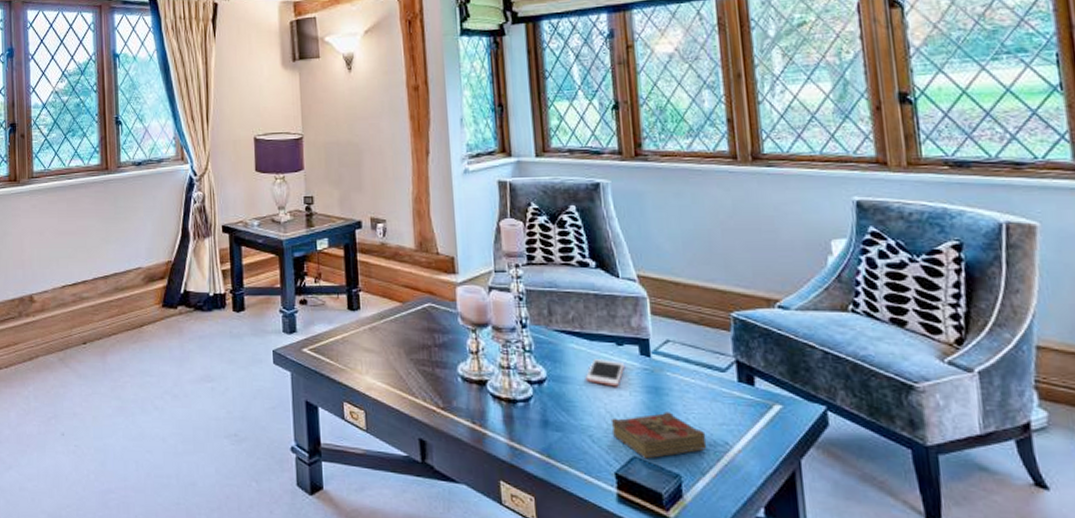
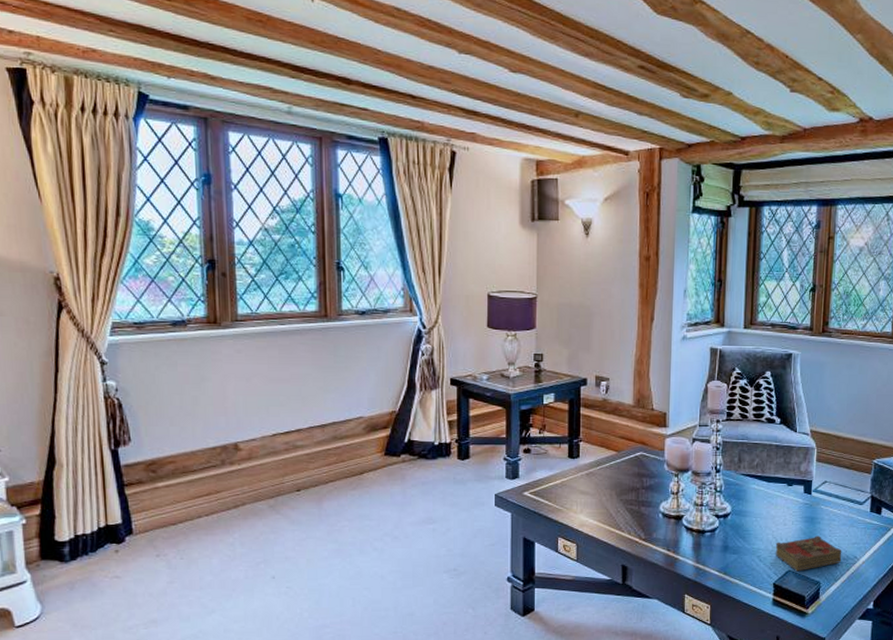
cell phone: present [586,359,625,387] -> none [761,497,792,518]

